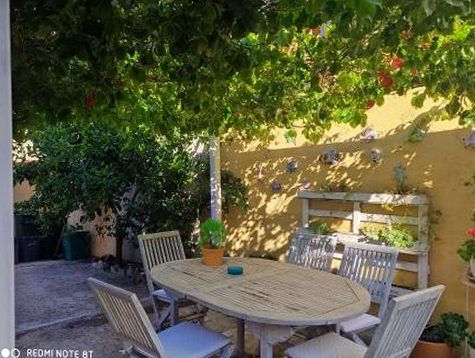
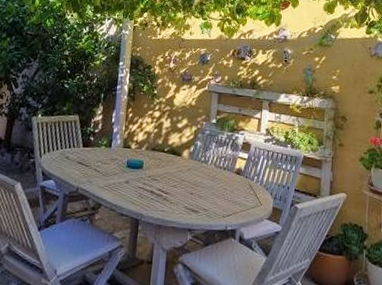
potted plant: present [197,218,229,267] -> none [96,104,133,158]

